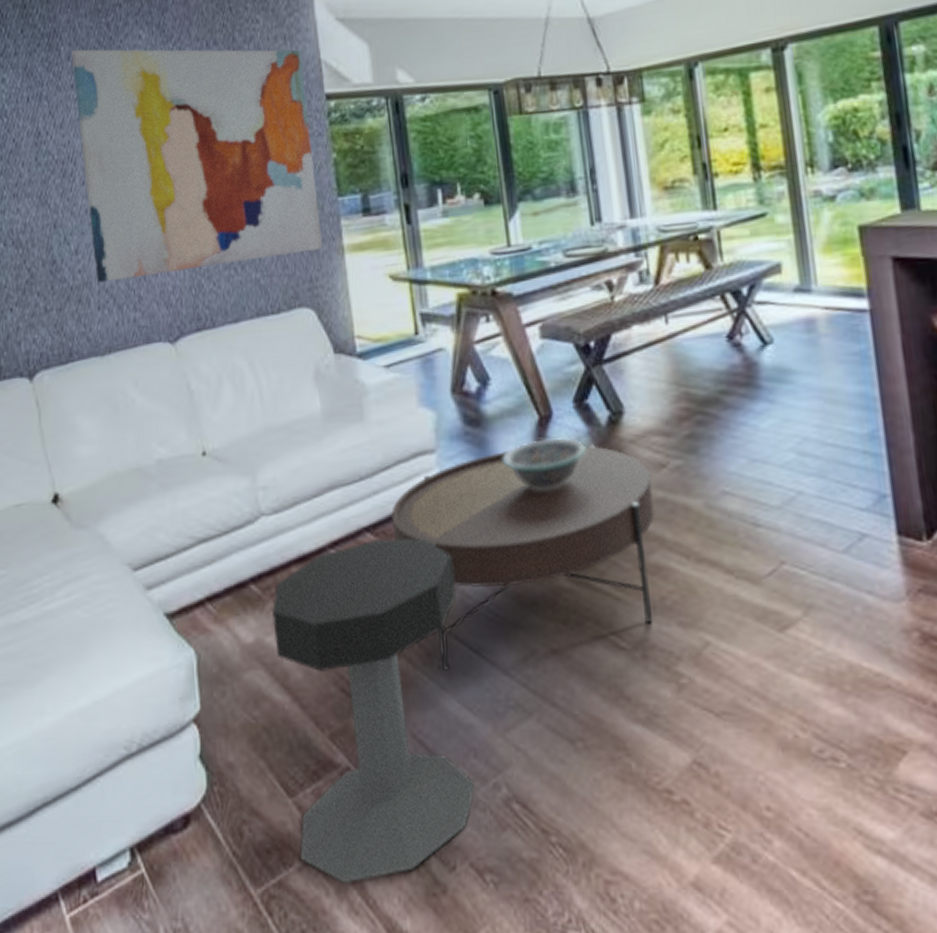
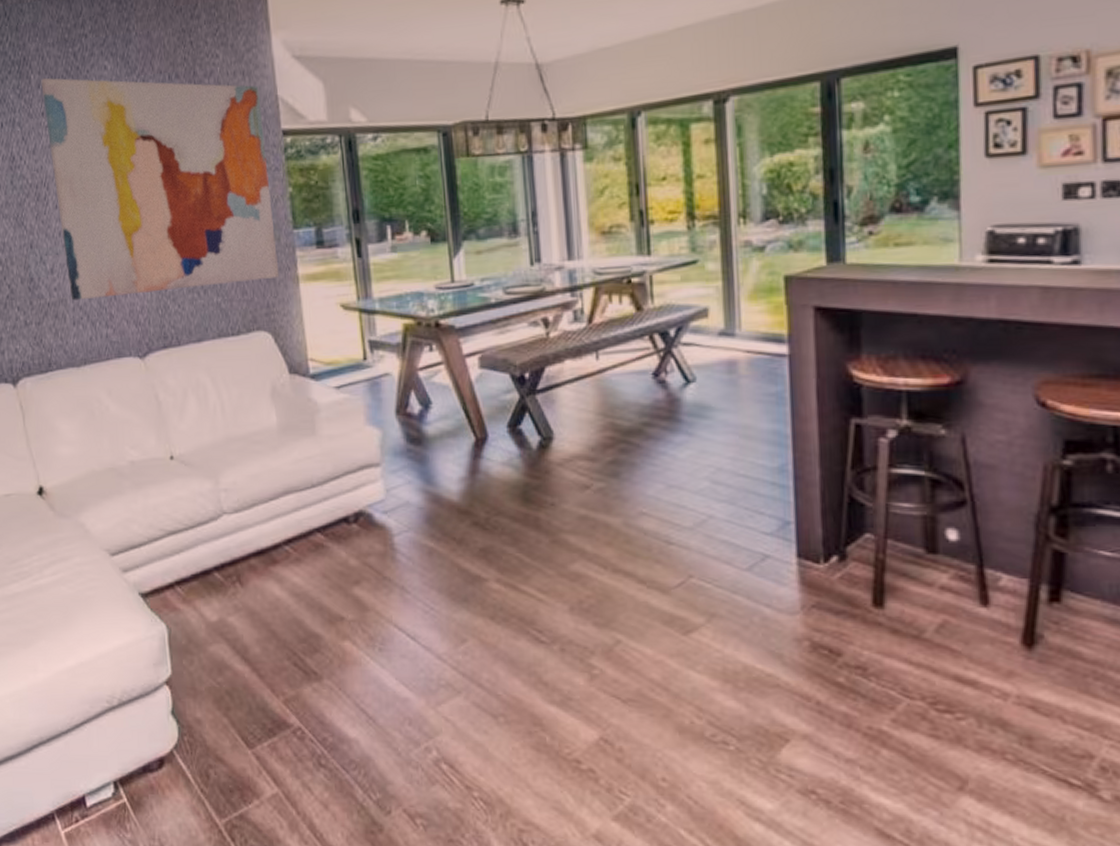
side table: present [272,538,476,882] -> none [234,538,410,819]
coffee table: present [390,444,655,670] -> none [339,465,577,653]
decorative bowl: present [502,437,586,492] -> none [440,458,517,505]

